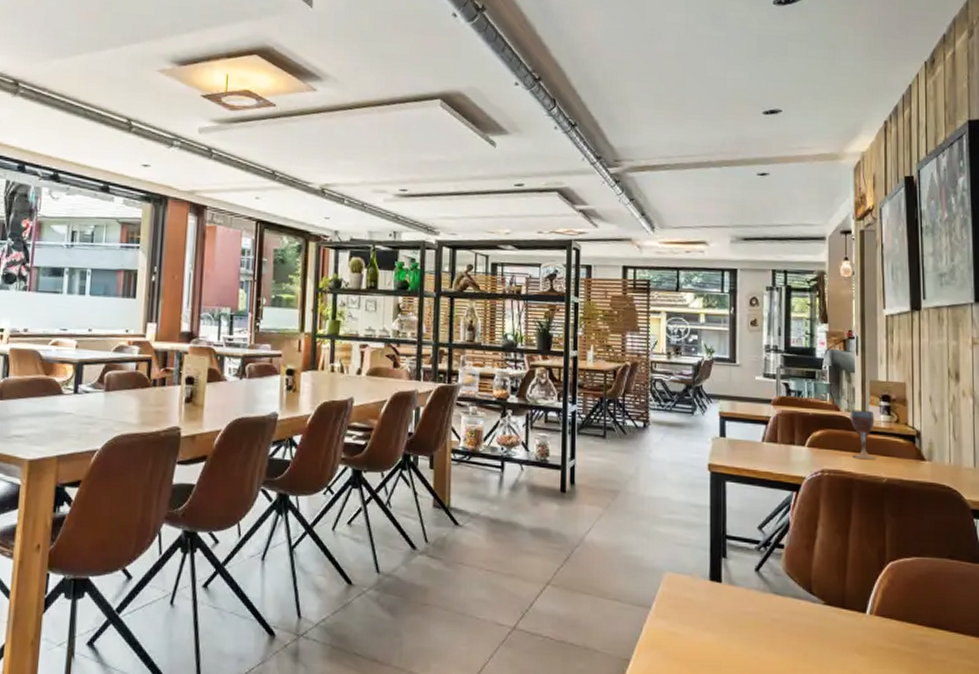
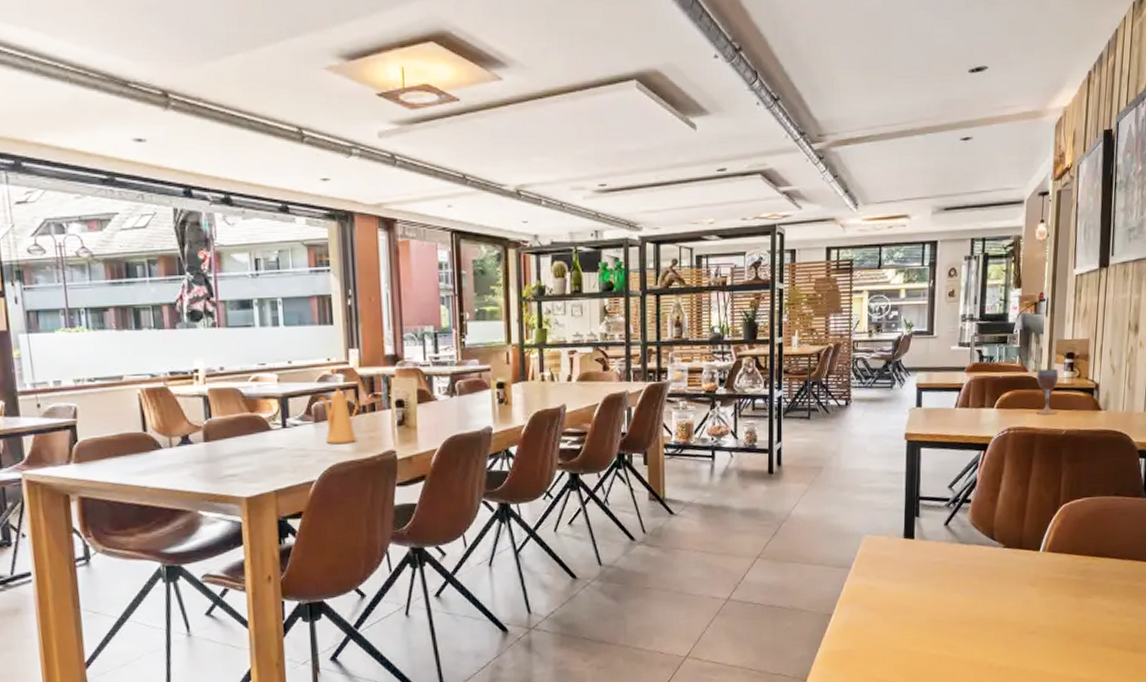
coffee pot: none [112,360,151,416] -> present [319,388,359,444]

